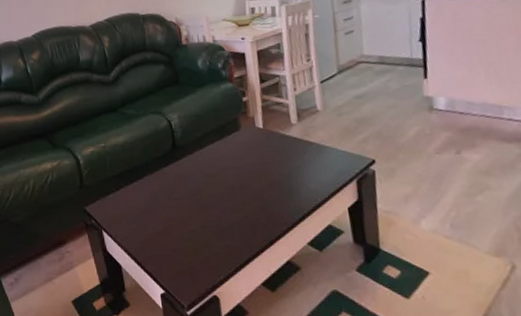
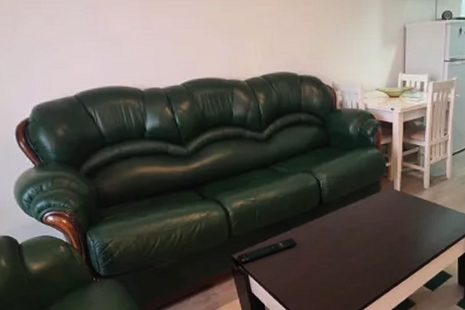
remote control: none [90,187,153,218] -> present [237,238,298,264]

